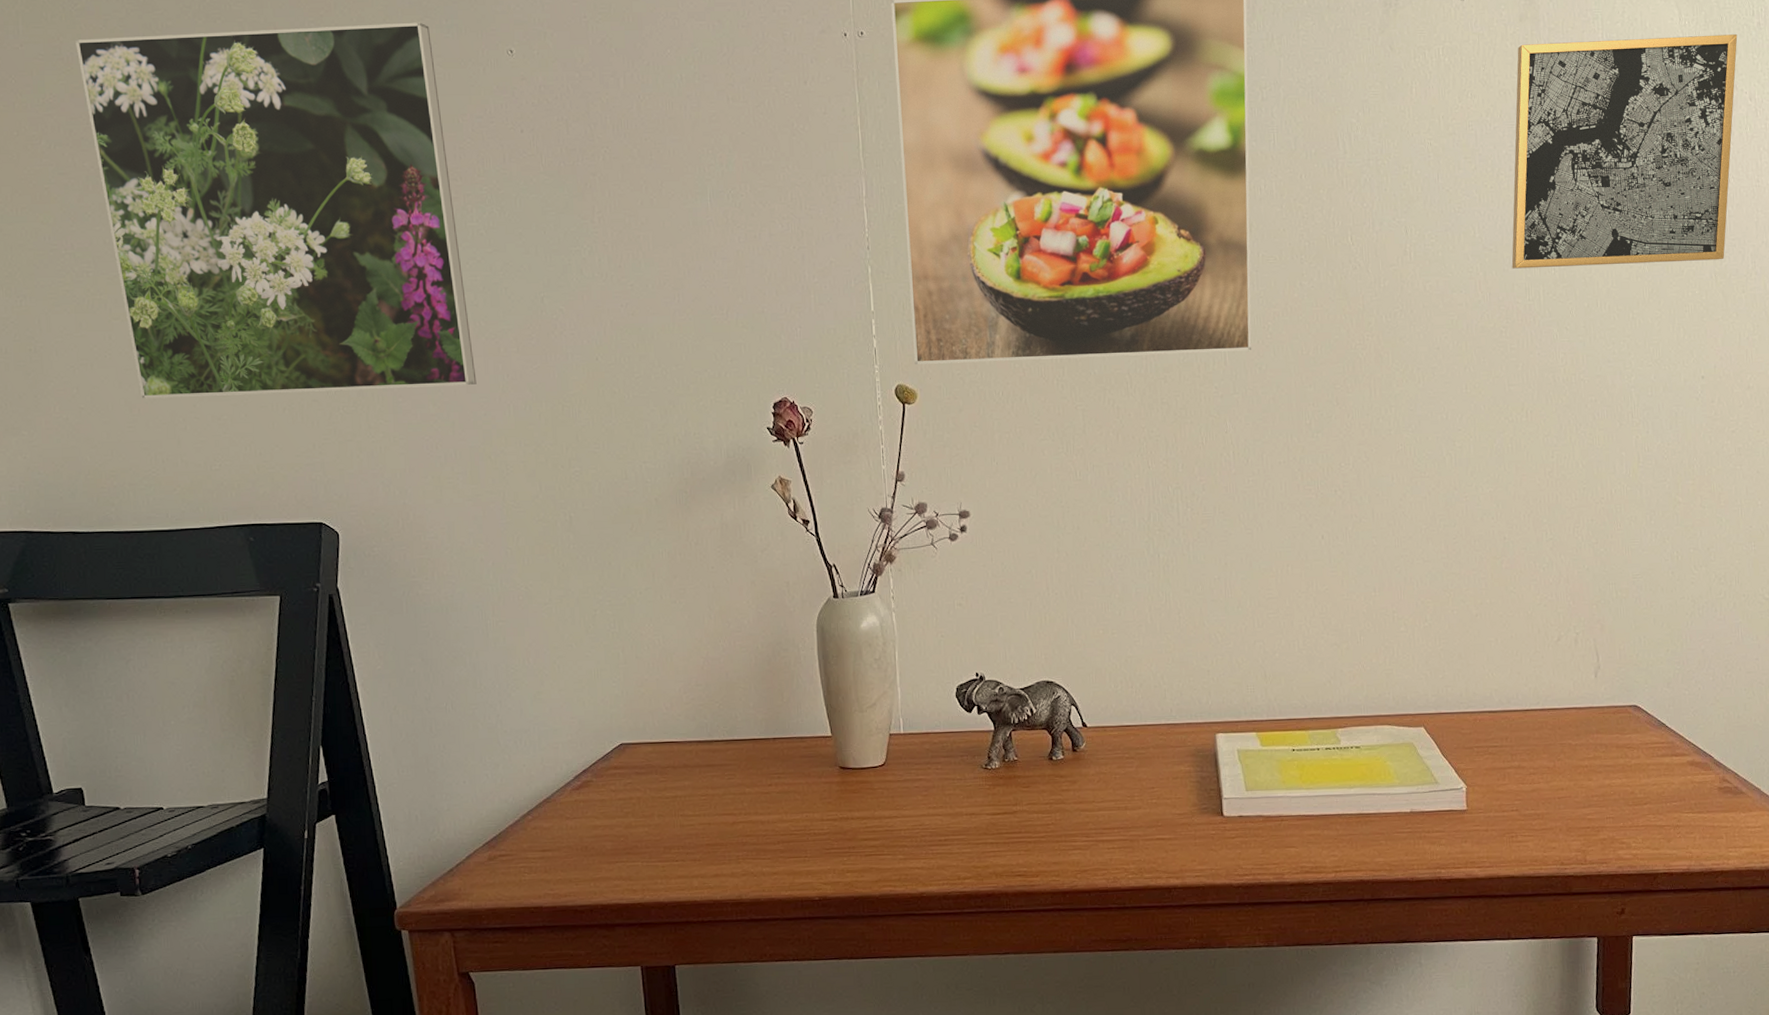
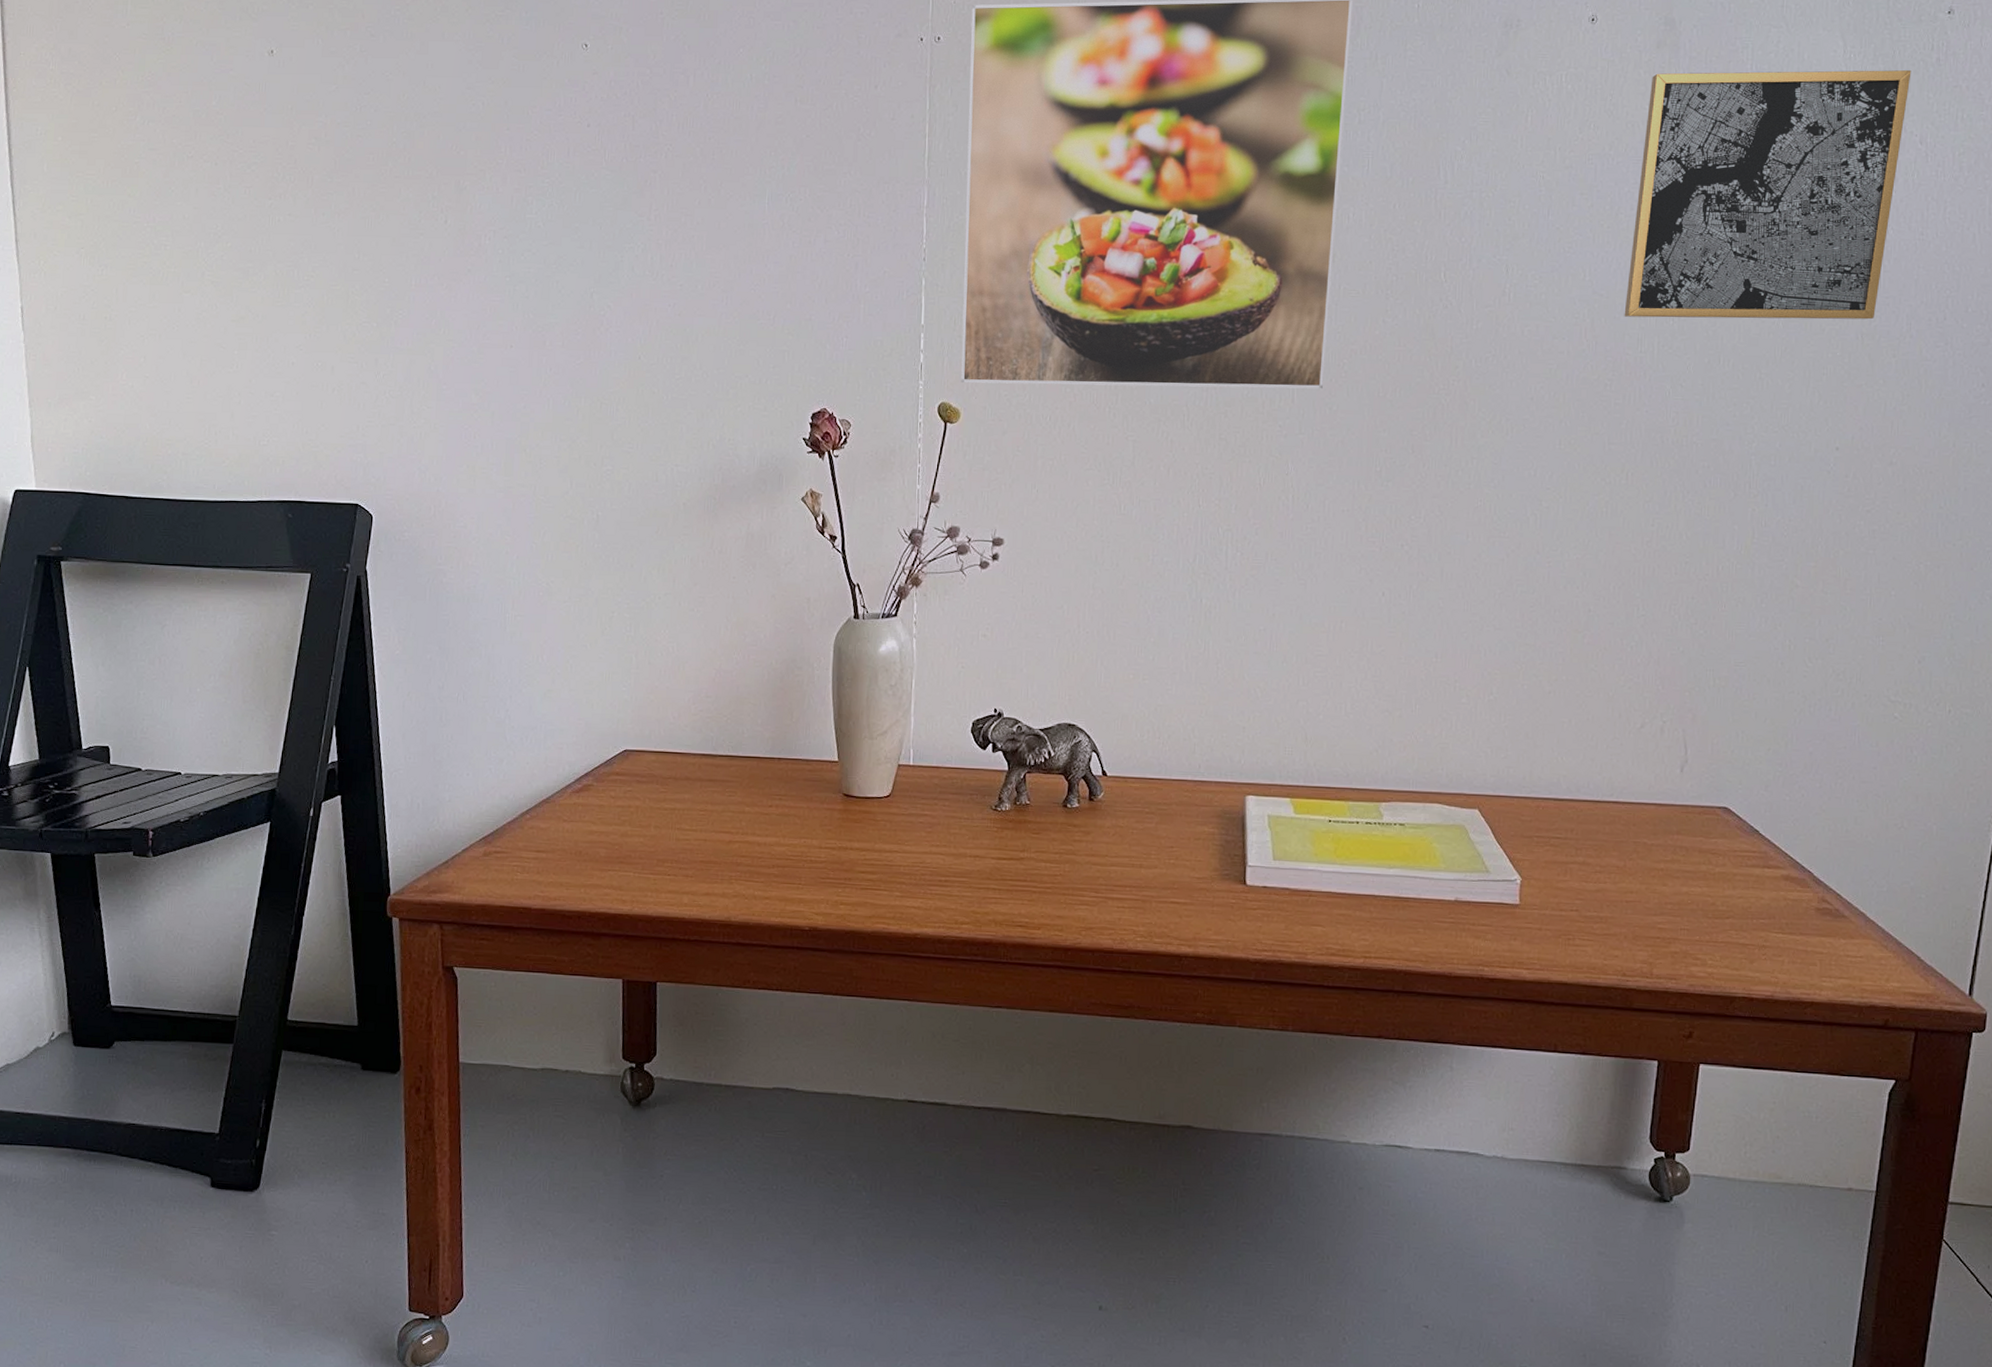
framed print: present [75,22,477,399] -> none [177,13,520,377]

